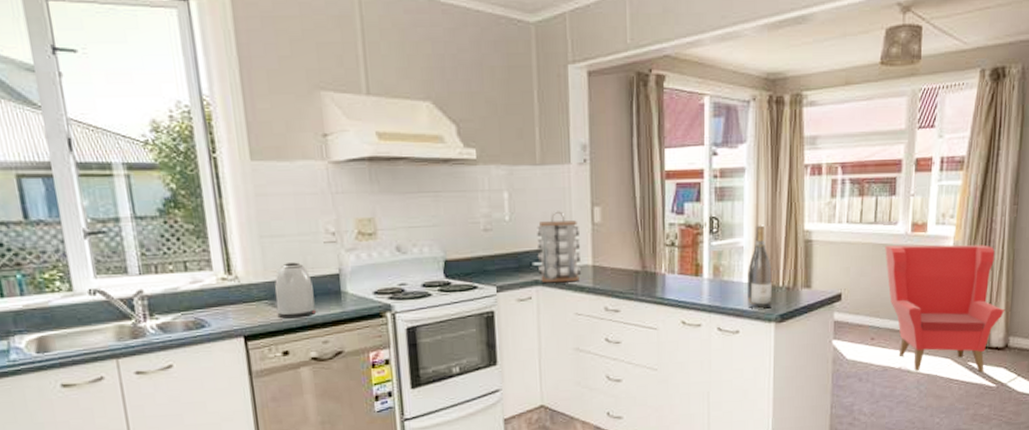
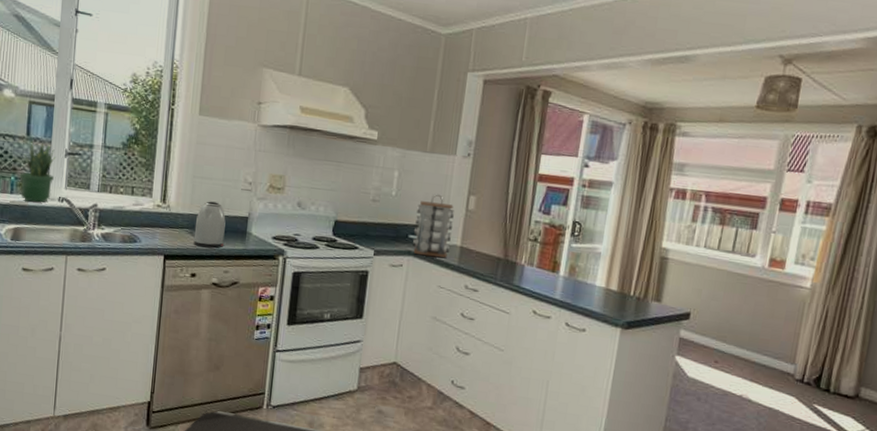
planter: none [26,225,78,302] -> present [19,142,56,203]
wine bottle: present [747,225,772,309] -> none [597,235,626,314]
armchair: present [885,244,1004,373] -> none [739,276,859,418]

